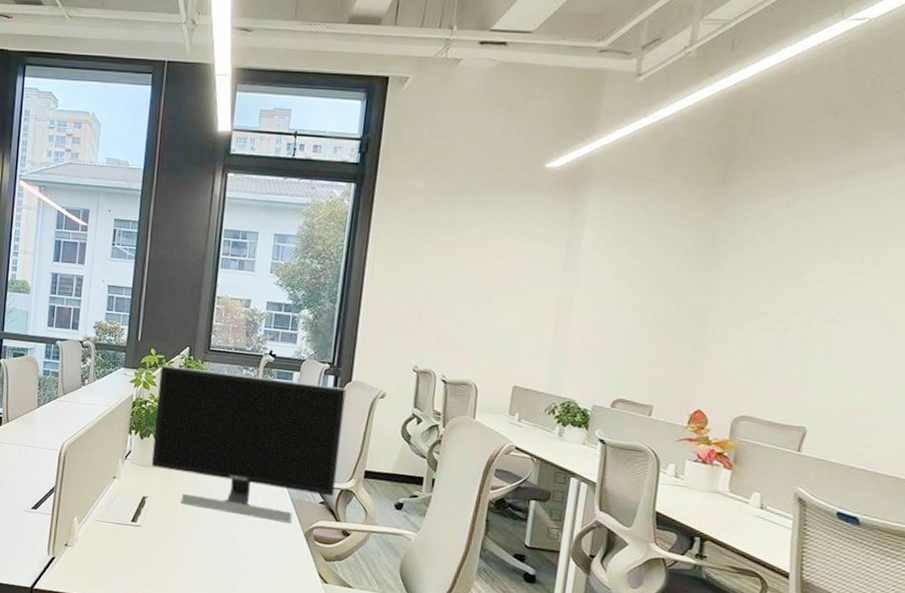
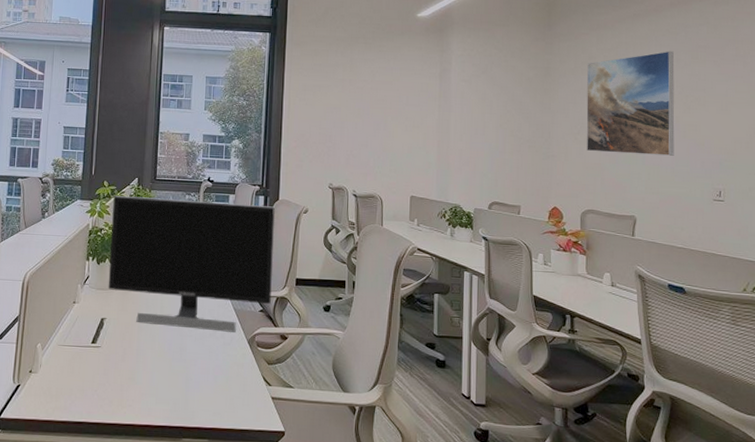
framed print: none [752,220,896,356] -> present [586,51,675,156]

